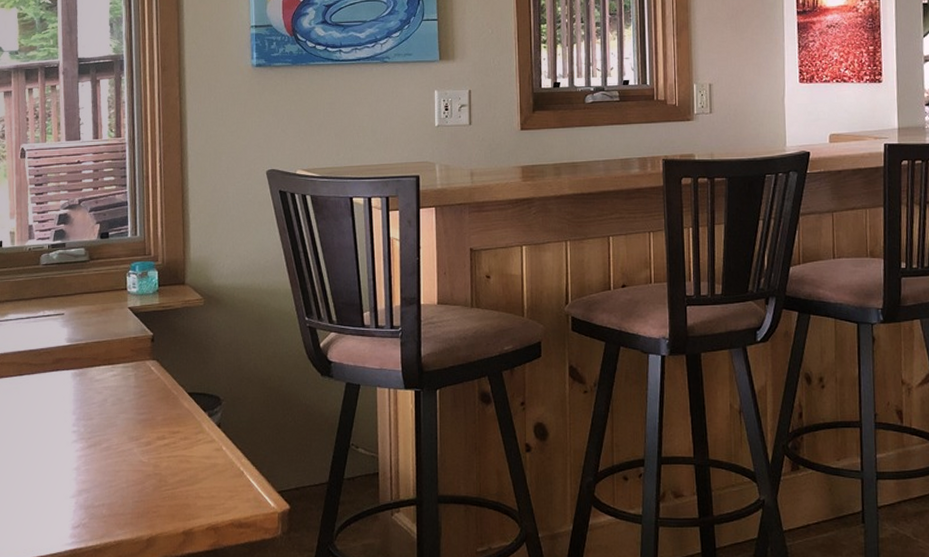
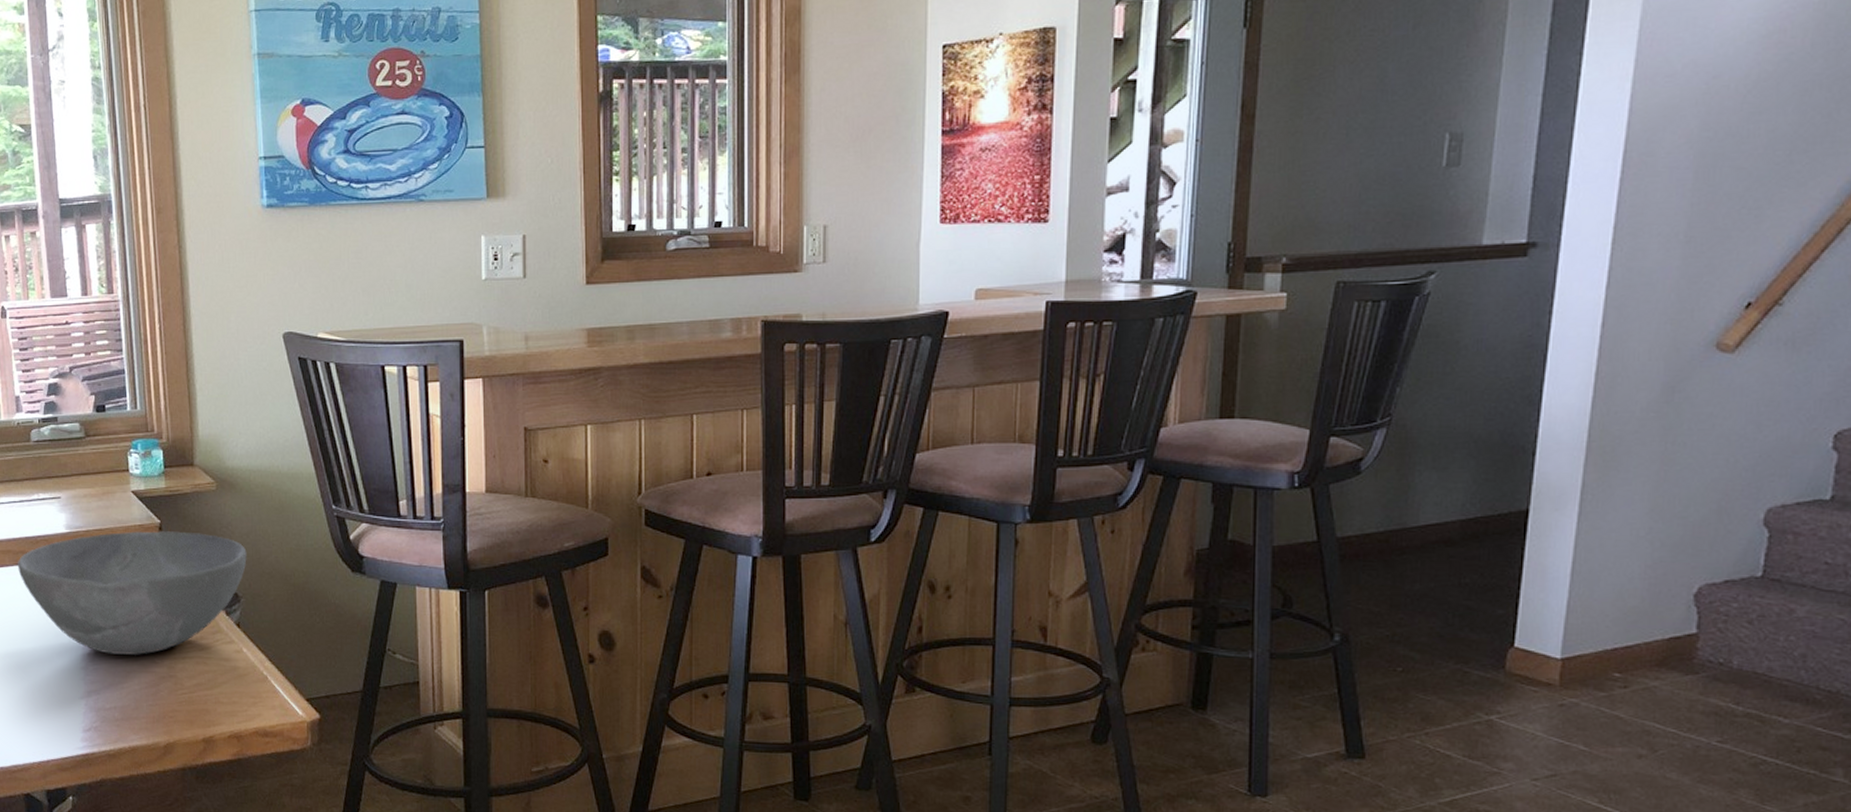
bowl: none [21,342,229,455] -> present [18,531,247,655]

